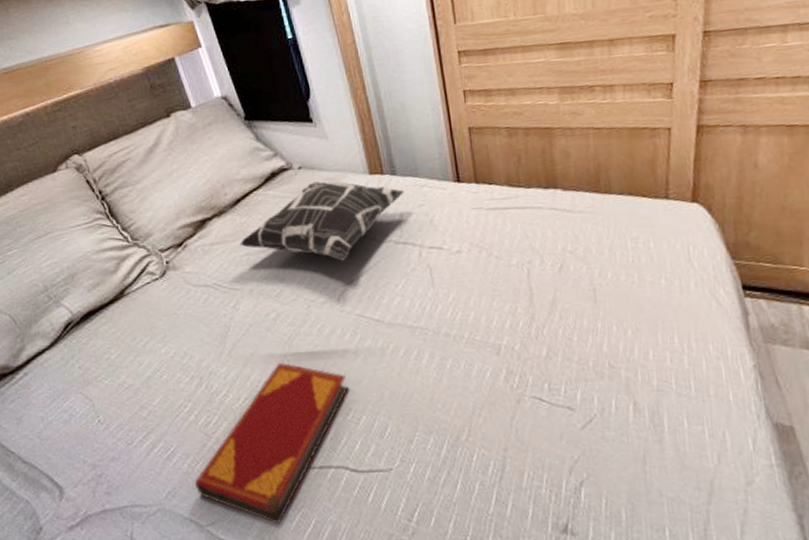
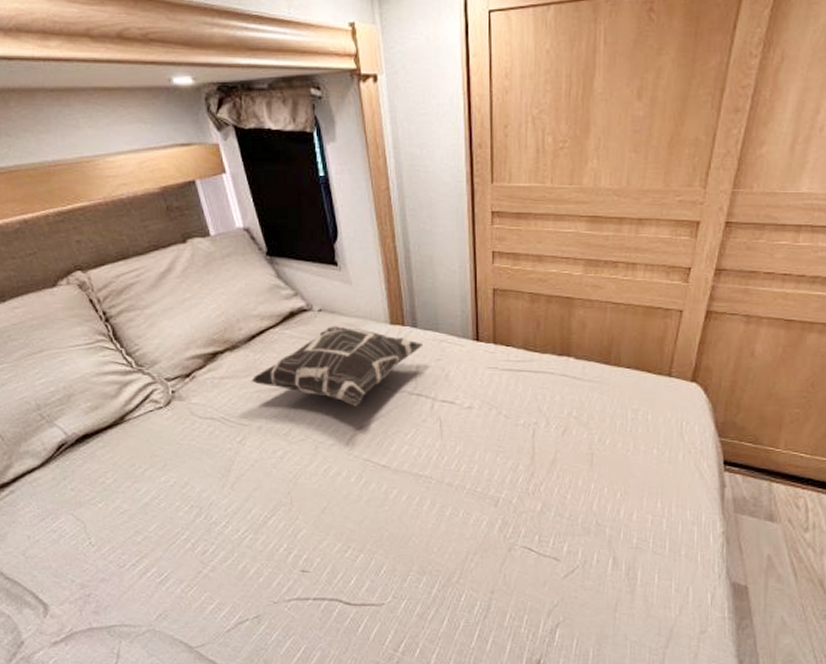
hardback book: present [195,363,348,524] -> none [188,499,348,649]

